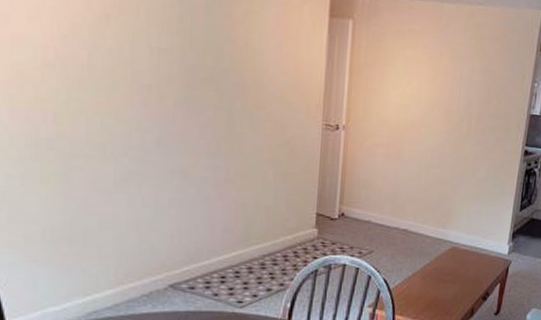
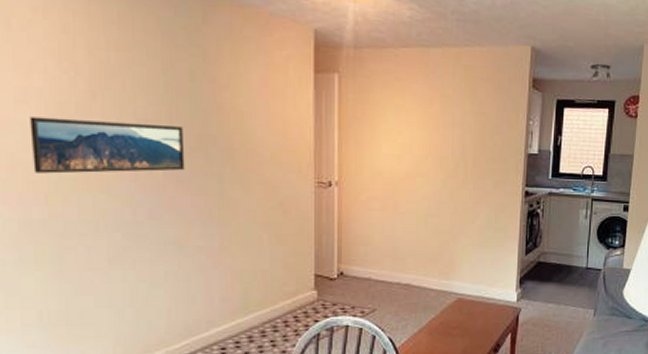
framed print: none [41,34,196,102] -> present [30,116,185,174]

